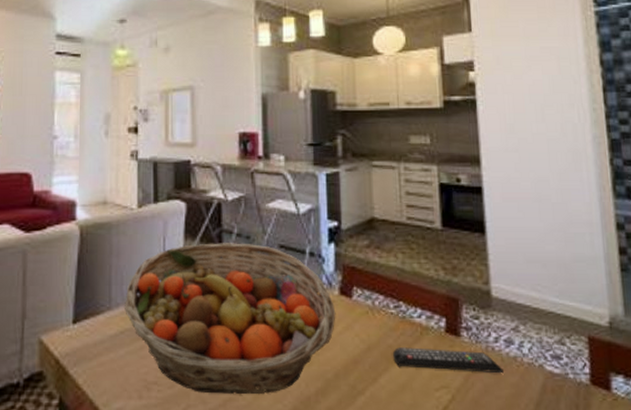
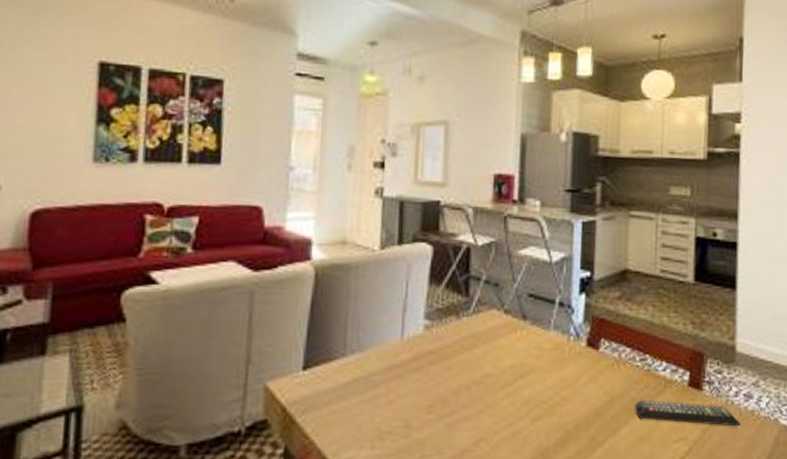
fruit basket: present [125,243,336,394] -> none [360,289,582,444]

